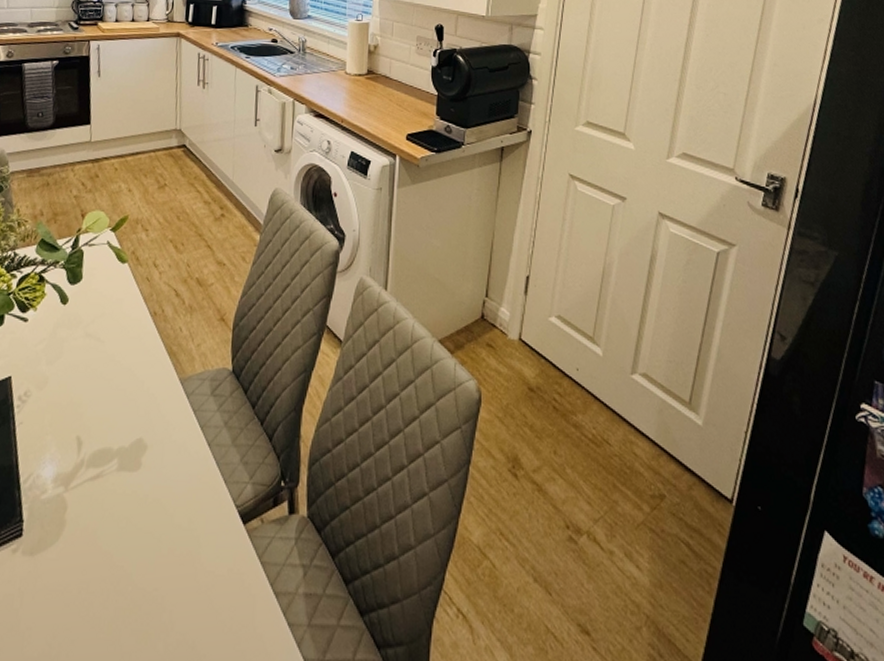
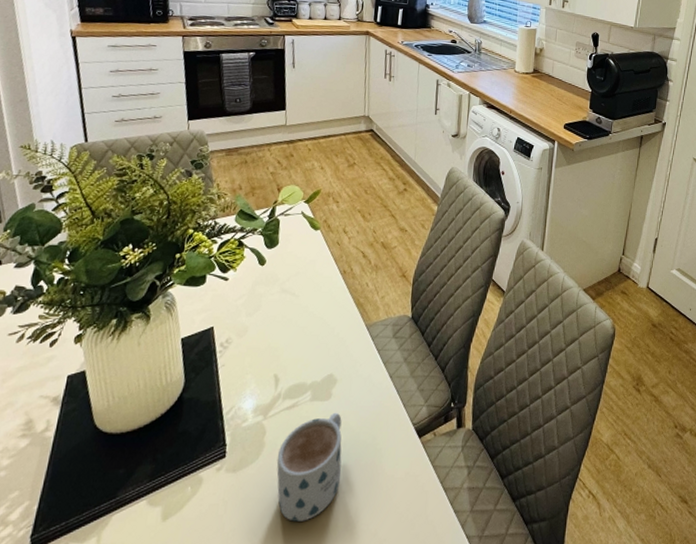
mug: none [79,486,153,624] -> present [276,412,342,522]

